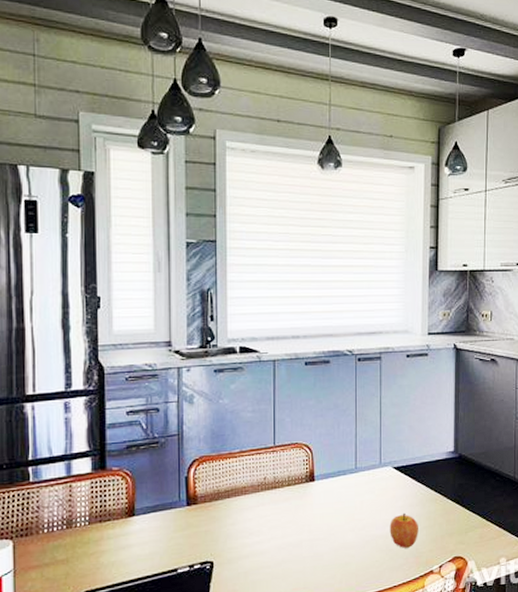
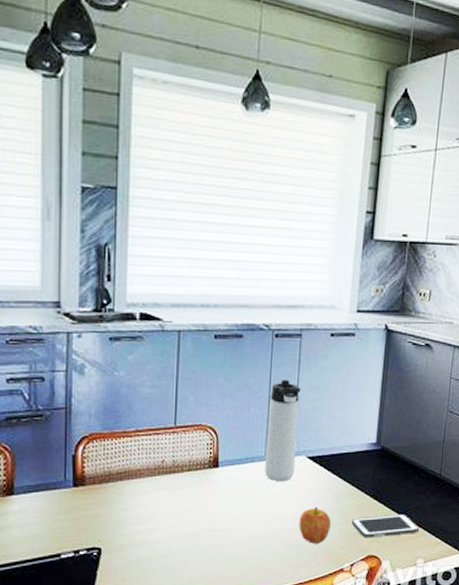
thermos bottle: none [356,397,384,492] -> present [265,379,301,482]
cell phone: none [437,515,500,541] -> present [351,513,420,538]

